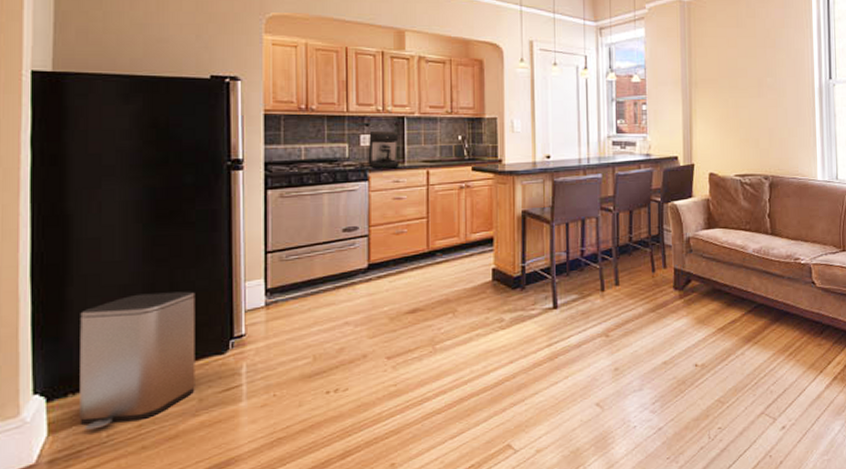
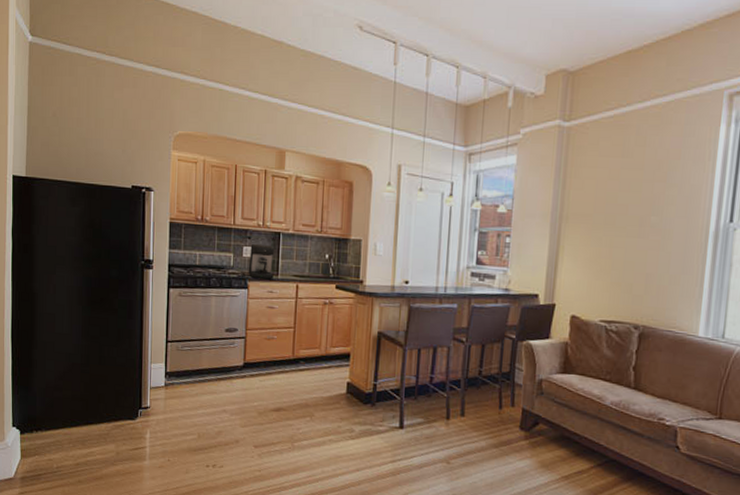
pedal bin: present [79,291,195,430] -> none [40,362,116,461]

